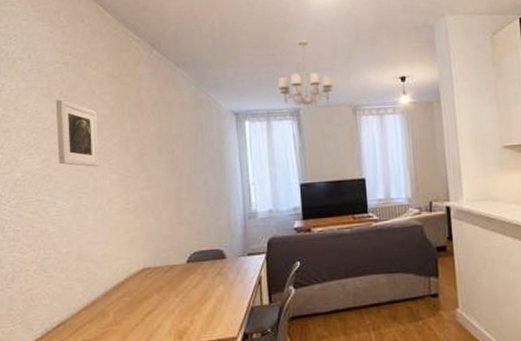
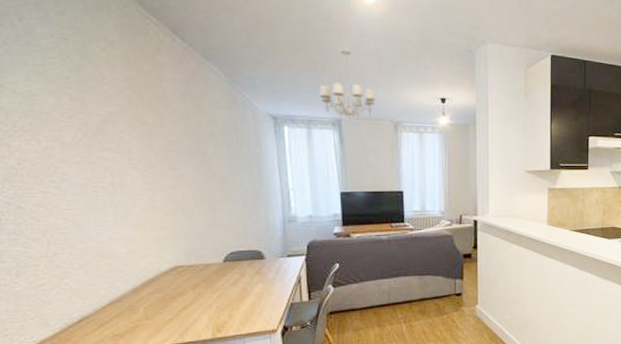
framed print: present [55,99,100,167] -> none [54,80,117,160]

